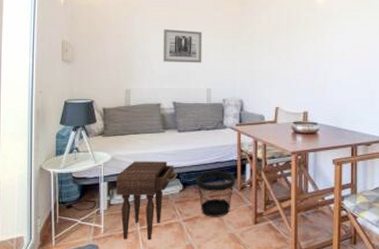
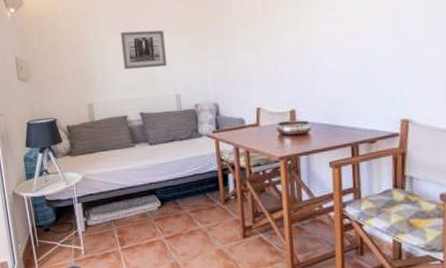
nightstand: present [116,161,178,240] -> none [90,177,154,261]
wastebasket: present [196,171,236,217] -> none [174,183,218,233]

